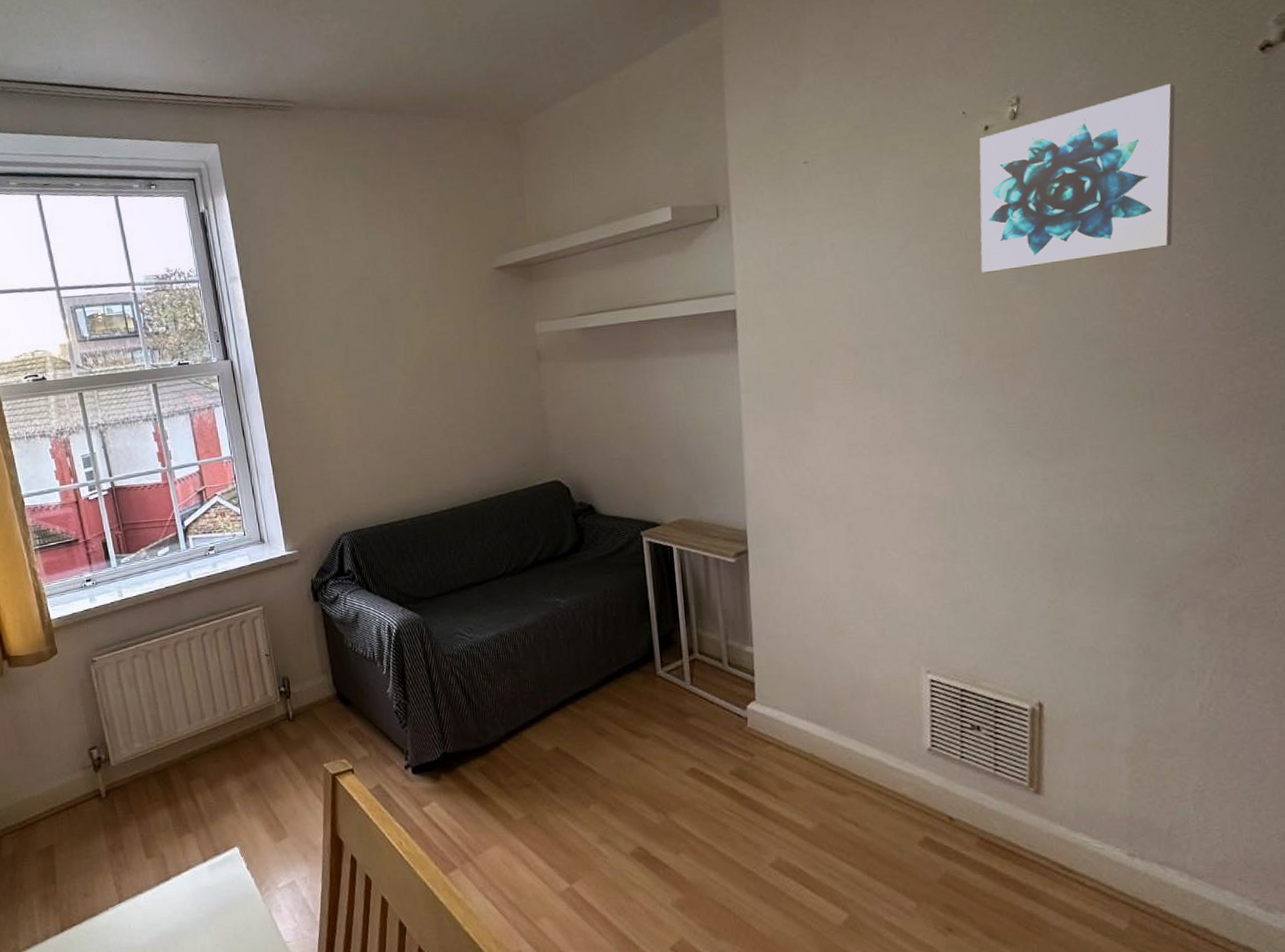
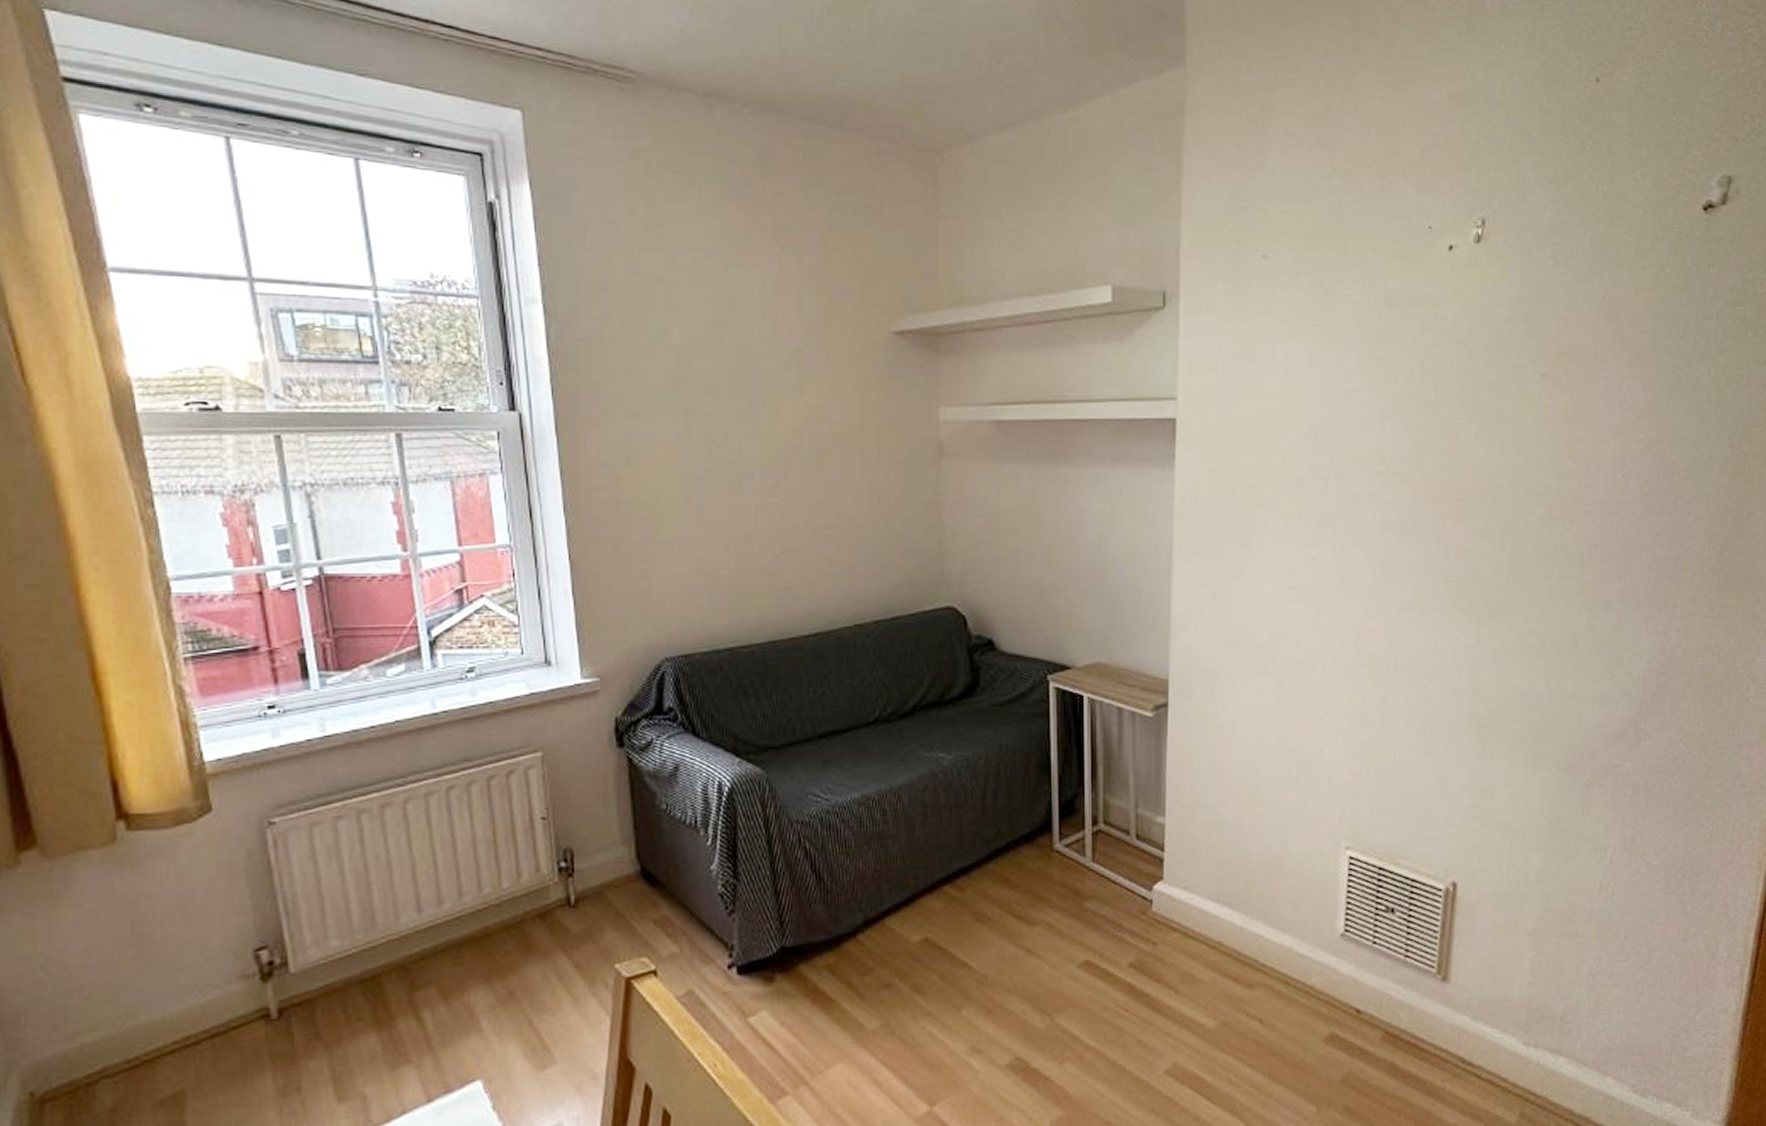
wall art: present [979,84,1176,273] -> none [1434,230,1627,408]

